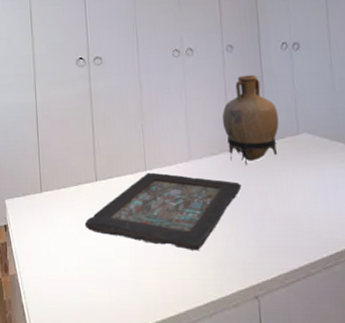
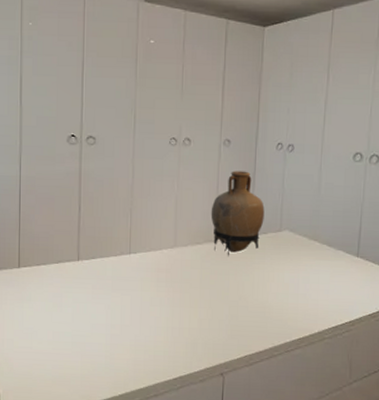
decorative tray: present [84,172,242,251] -> none [62,256,221,332]

